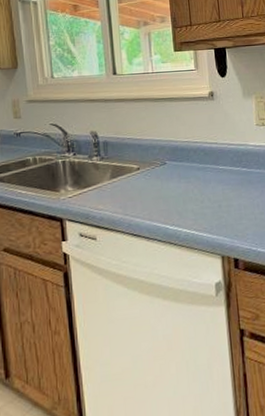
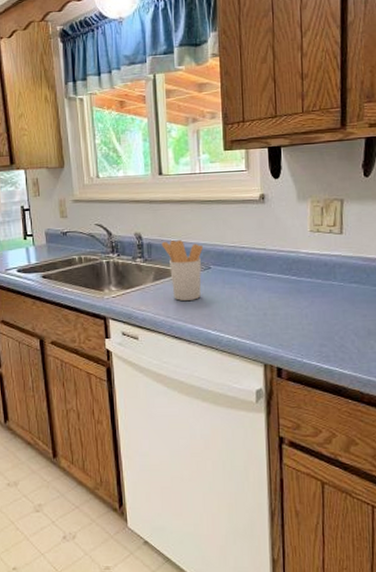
utensil holder: none [117,137,158,197] -> present [161,240,203,301]

